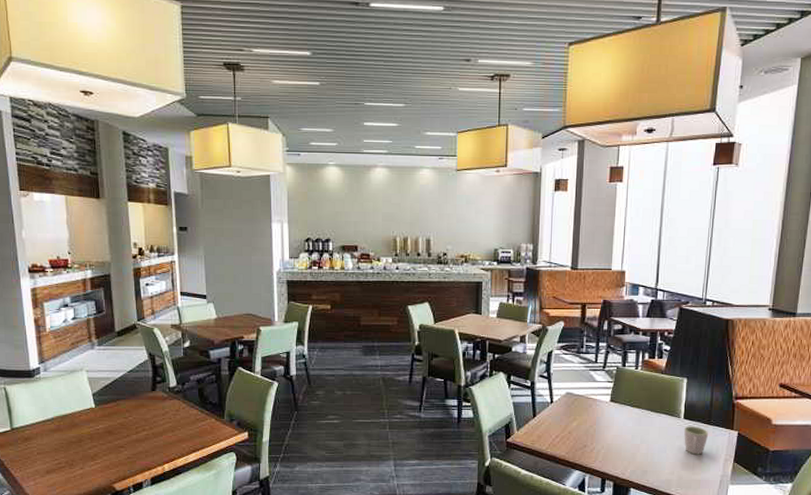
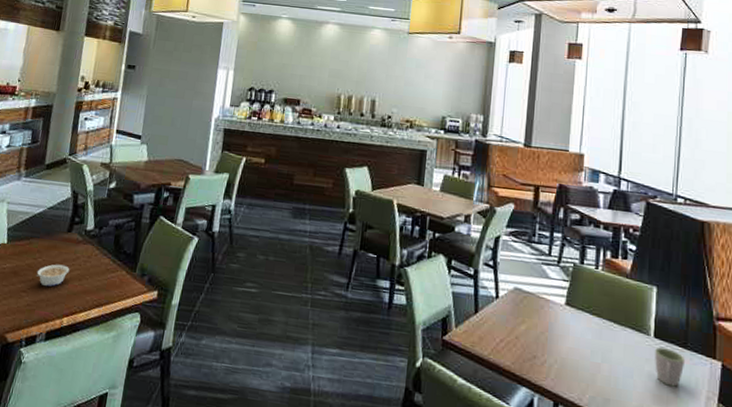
legume: none [130,420,161,440] -> present [36,264,70,287]

